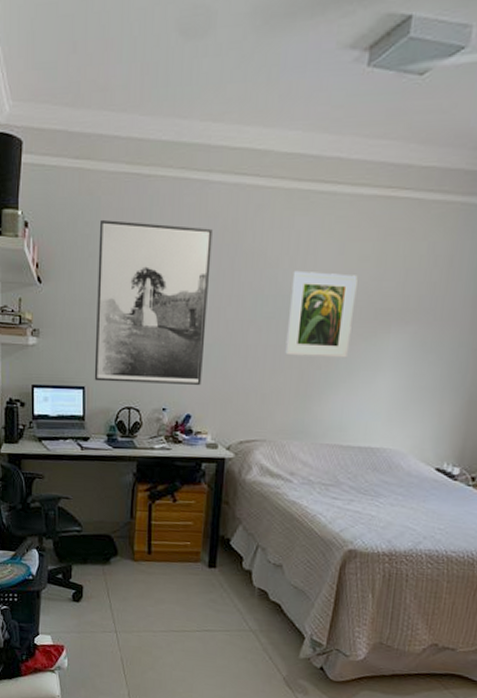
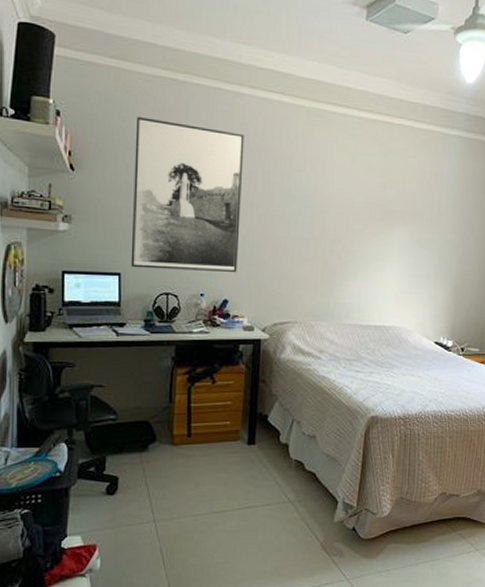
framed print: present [285,270,358,358] -> none [311,175,367,251]

